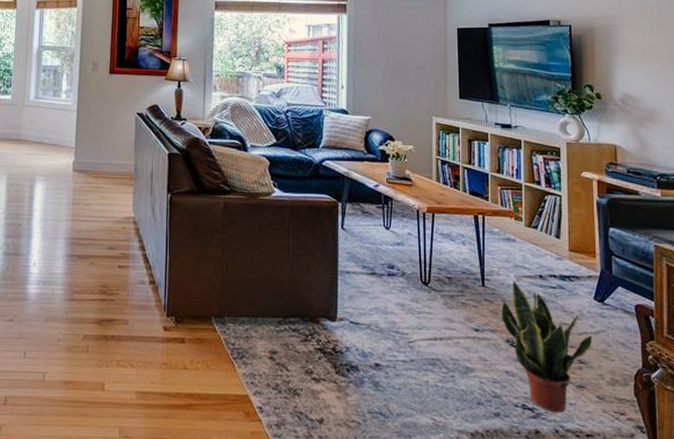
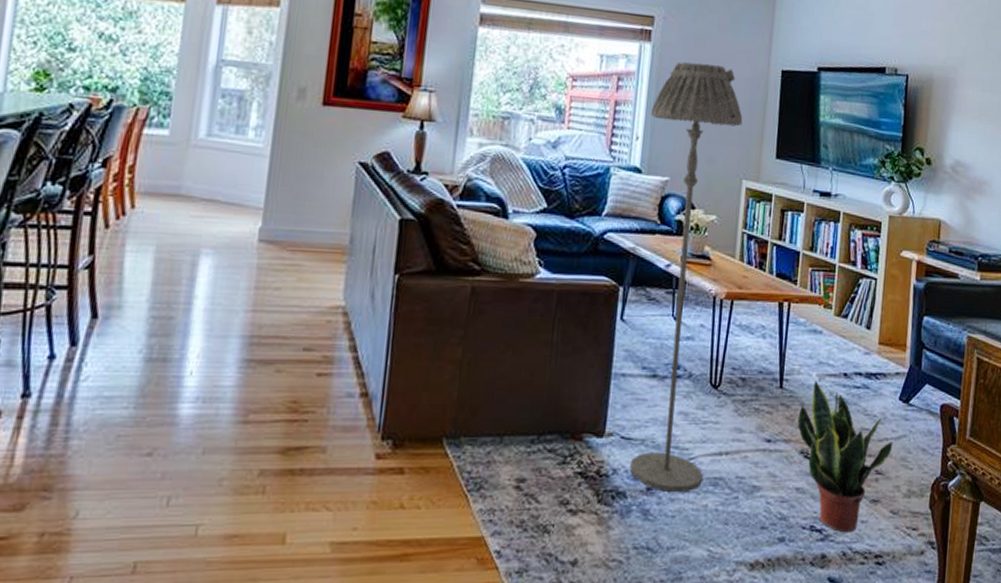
floor lamp: none [352,27,428,370] -> present [629,61,743,493]

